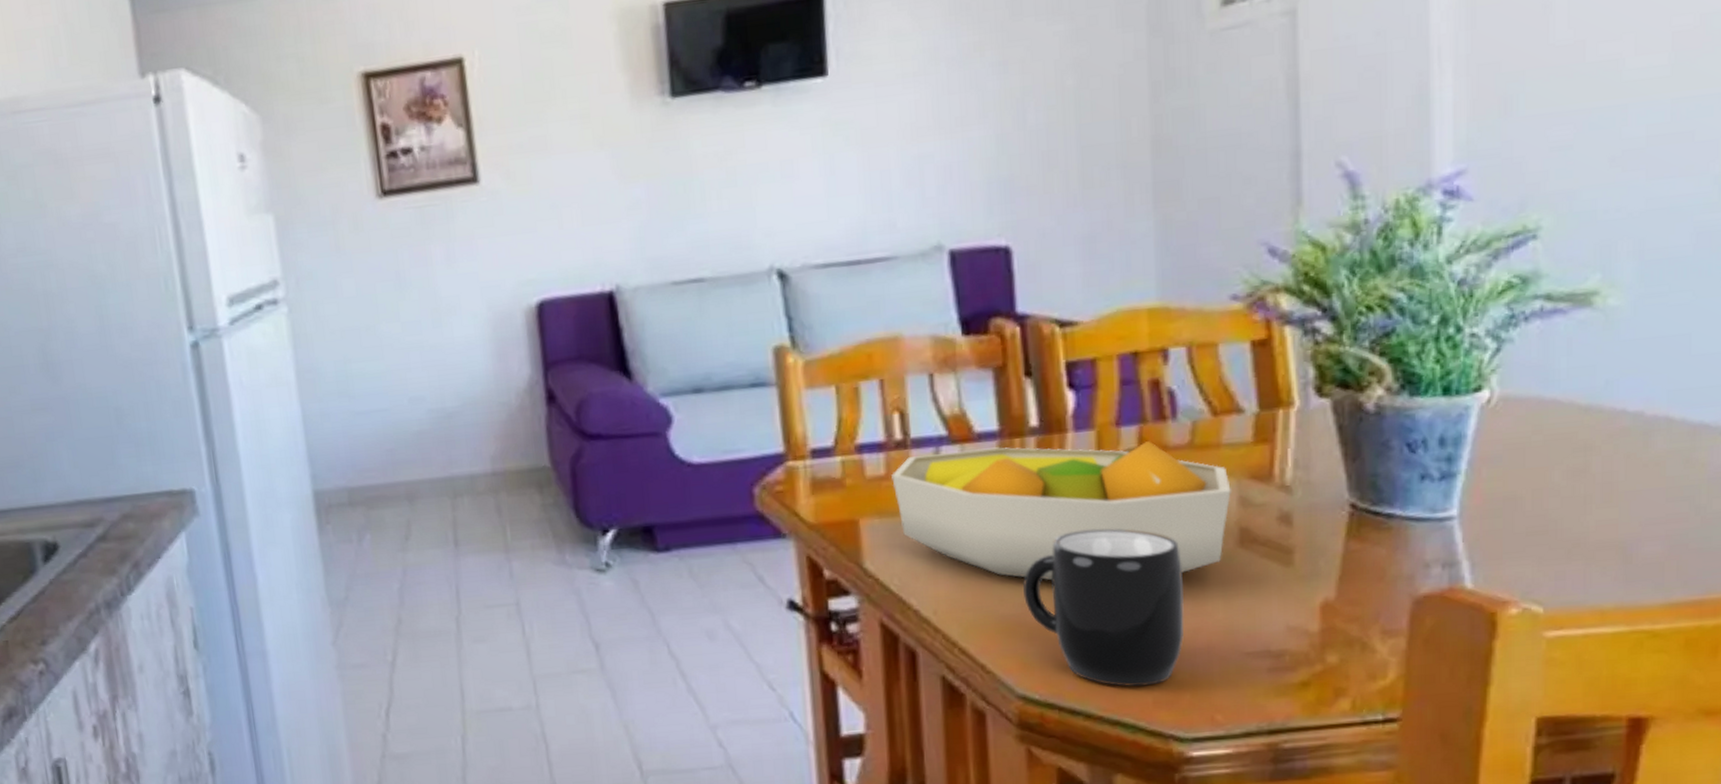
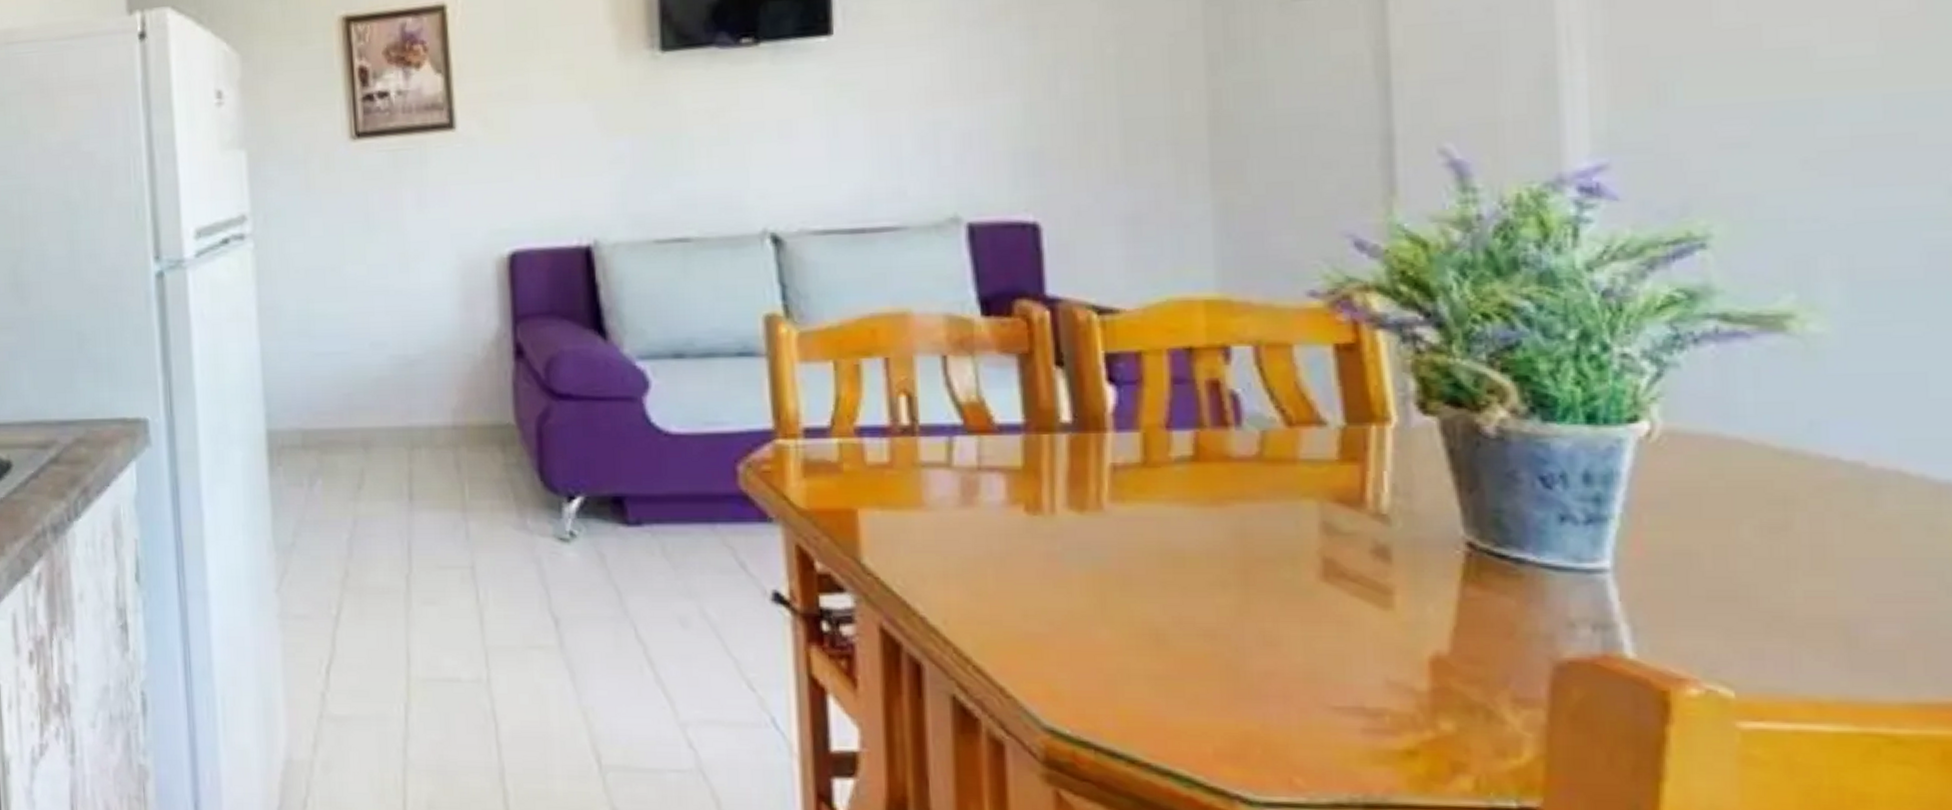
fruit bowl: present [891,440,1232,581] -> none [896,442,1313,605]
mug: present [1022,529,1185,687] -> none [1050,545,1254,733]

